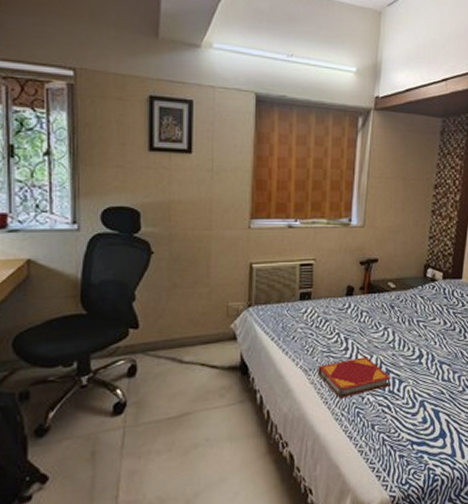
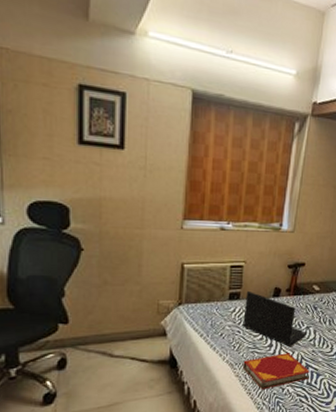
laptop: none [315,289,386,351] -> present [243,290,308,348]

